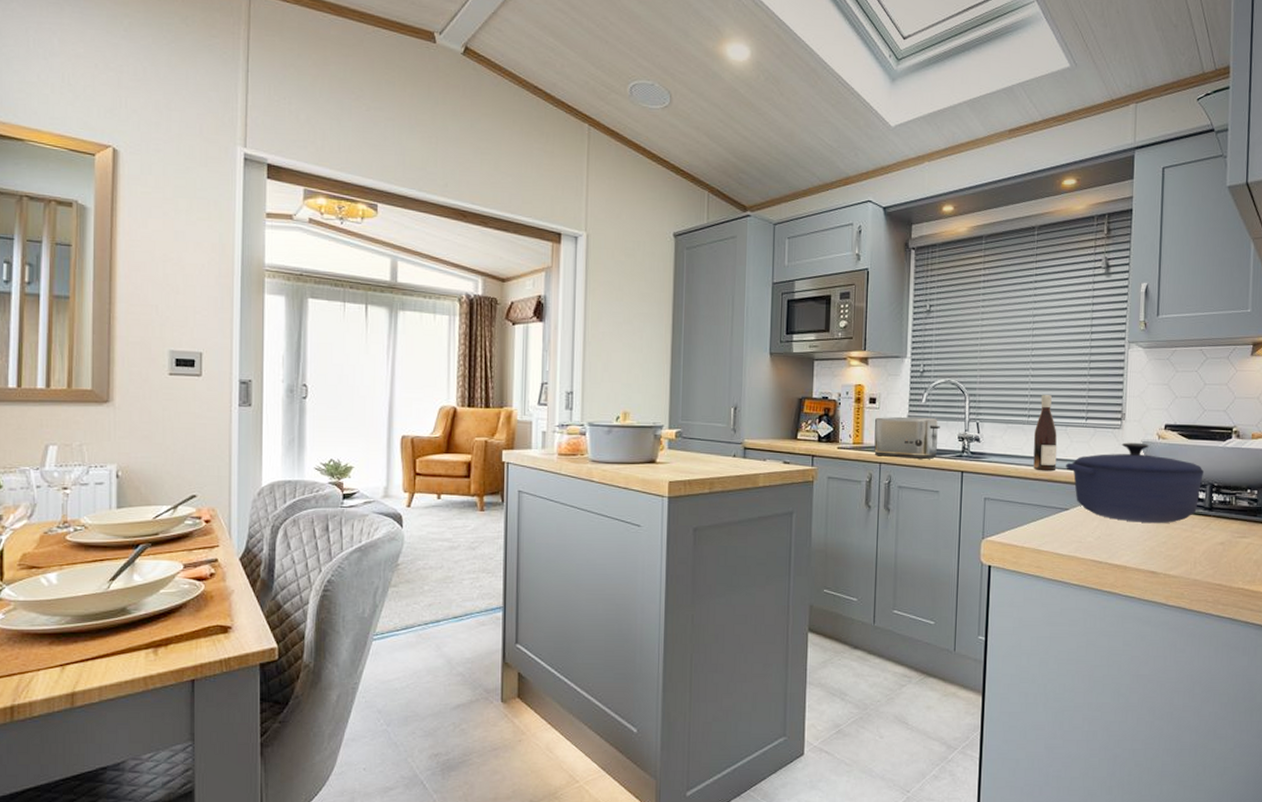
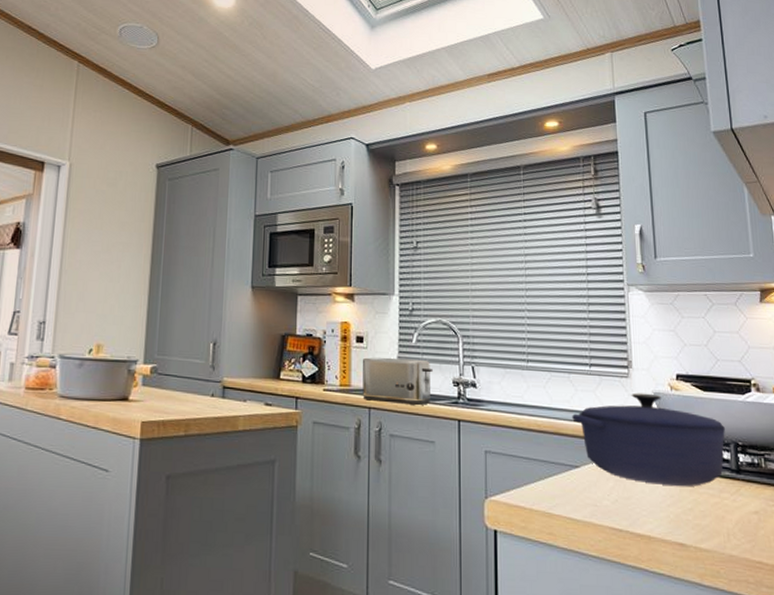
bottle: present [1033,395,1058,472] -> none [534,338,562,423]

